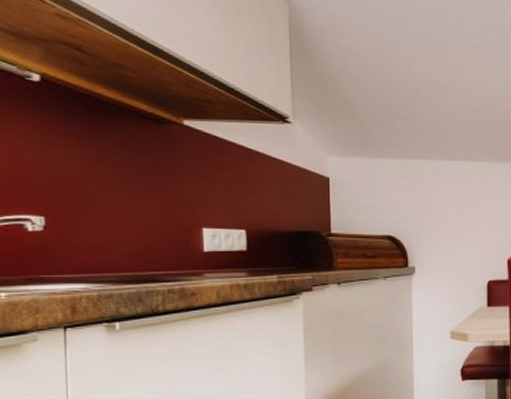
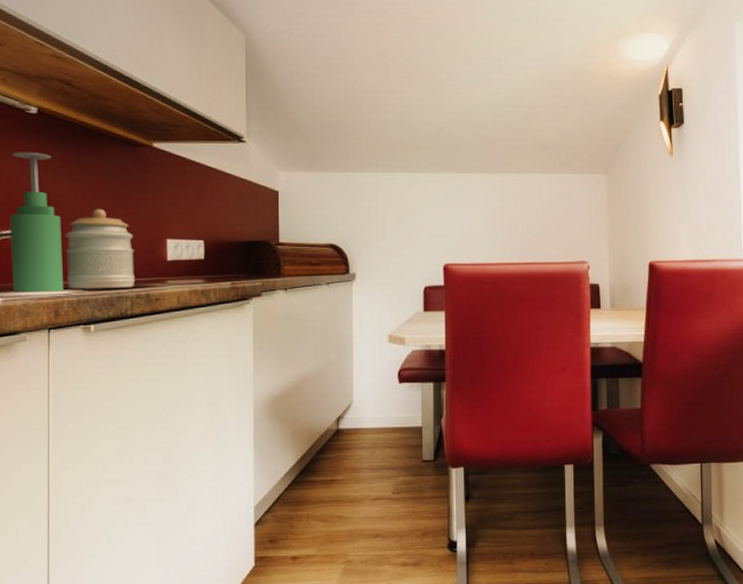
soap dispenser: none [9,125,81,287] -> present [10,152,64,293]
jar: none [81,192,167,283] -> present [65,208,135,290]

